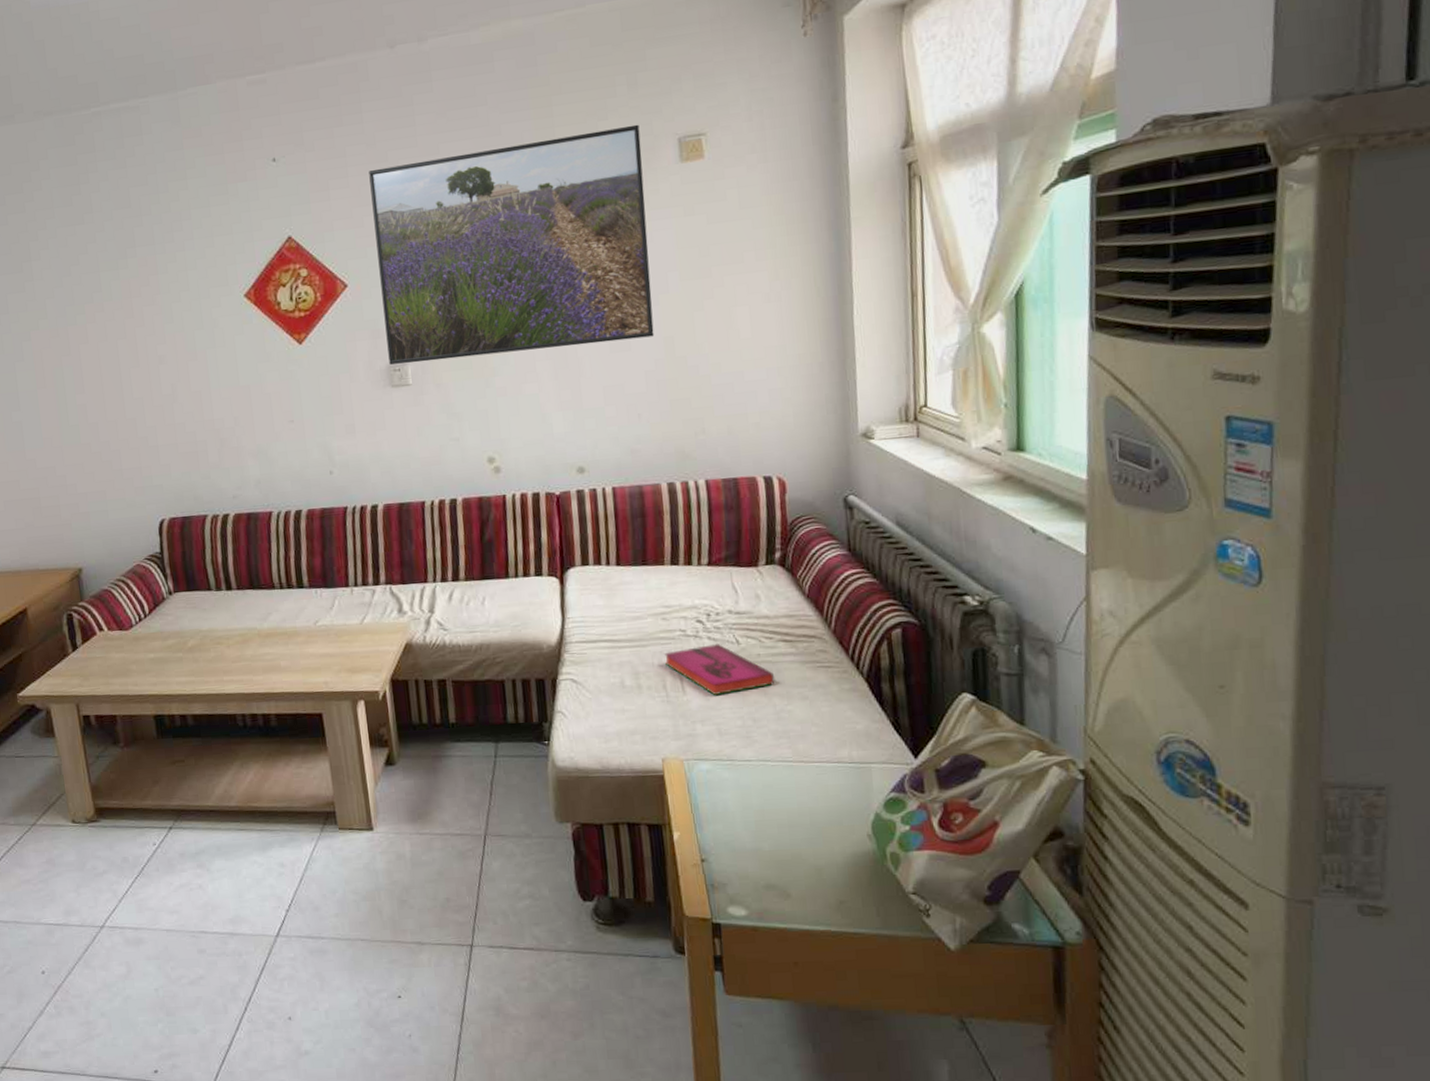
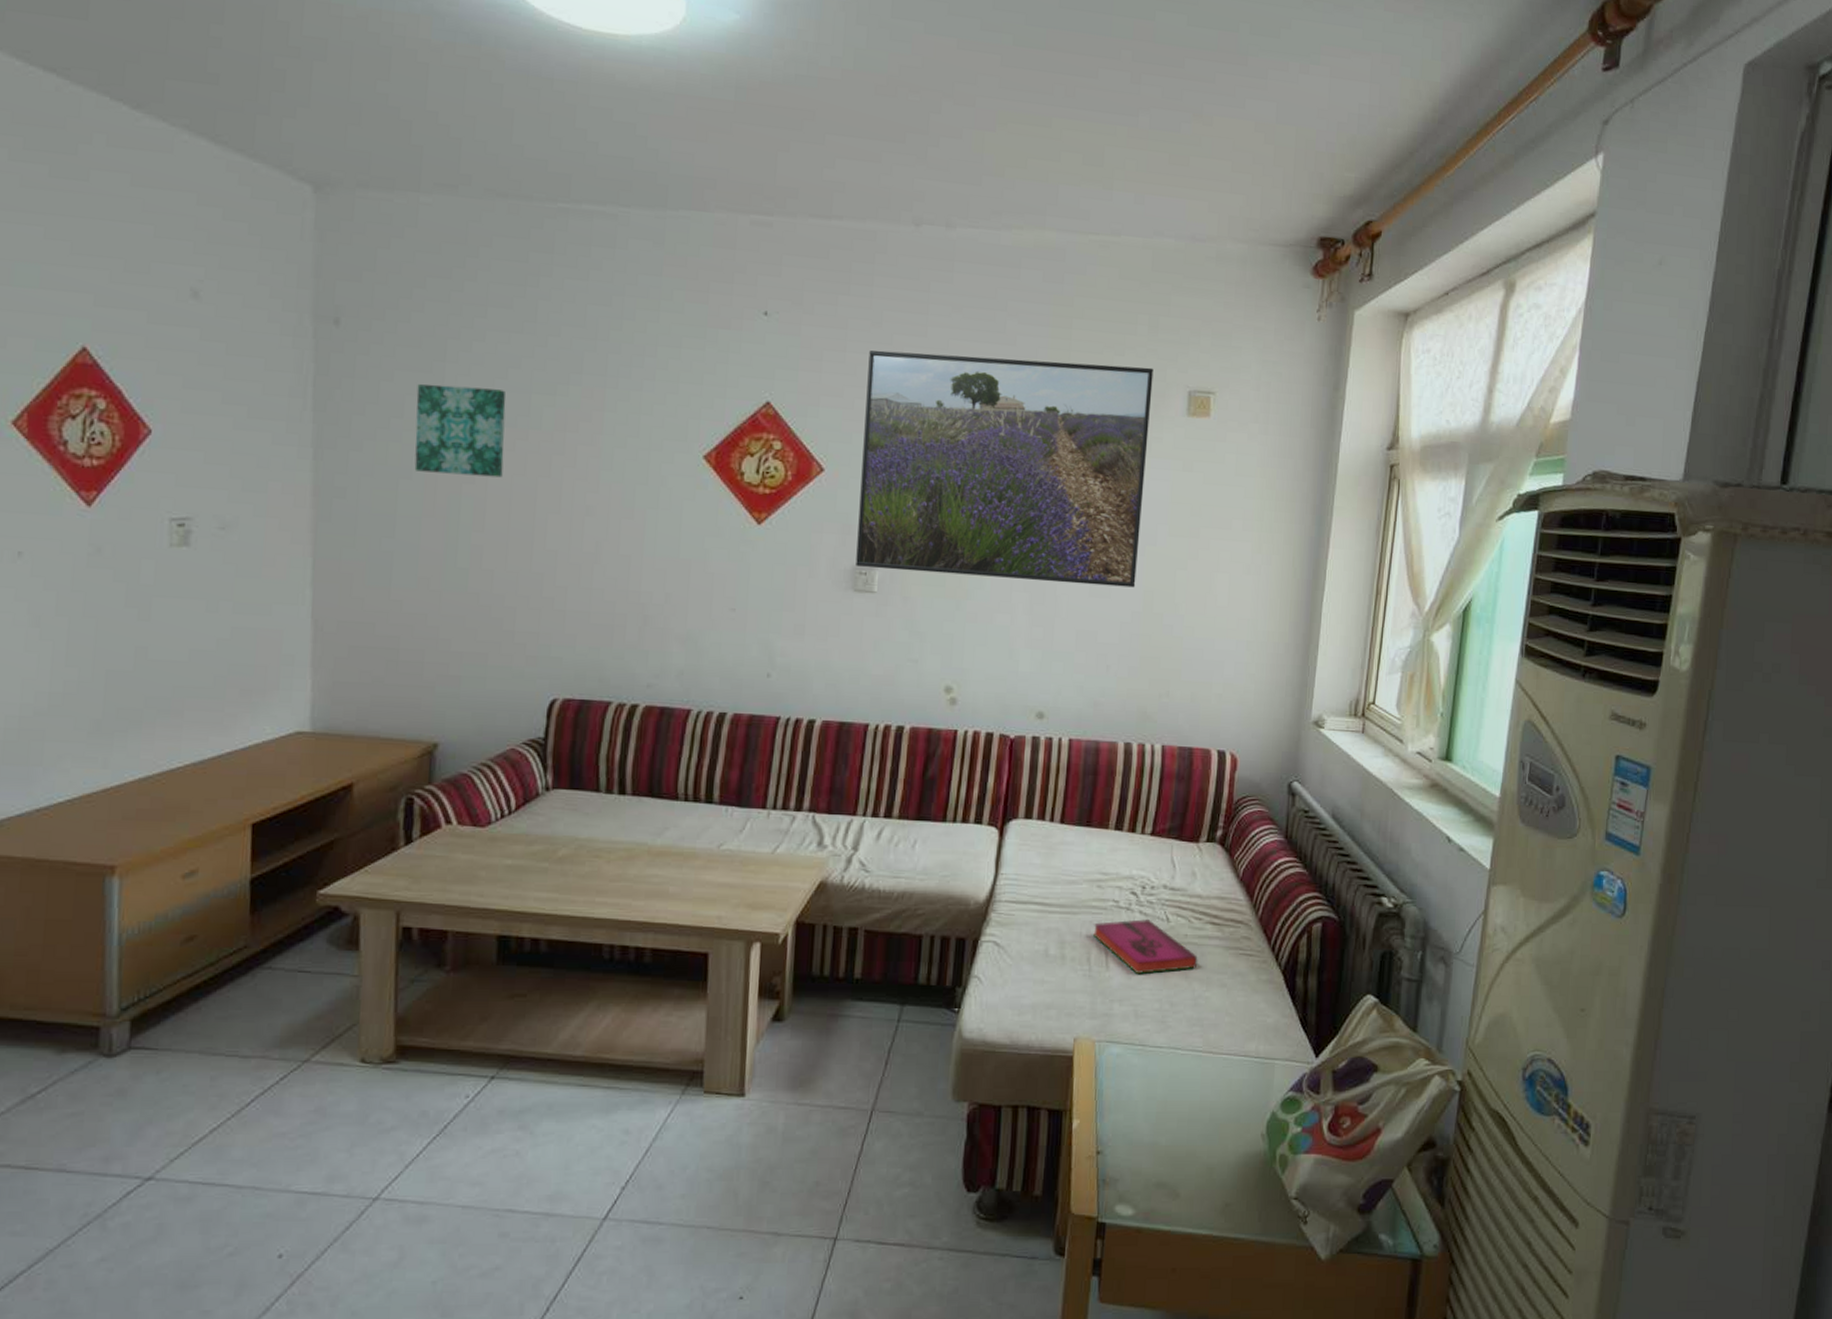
wall art: none [14,274,90,354] -> present [414,384,506,478]

